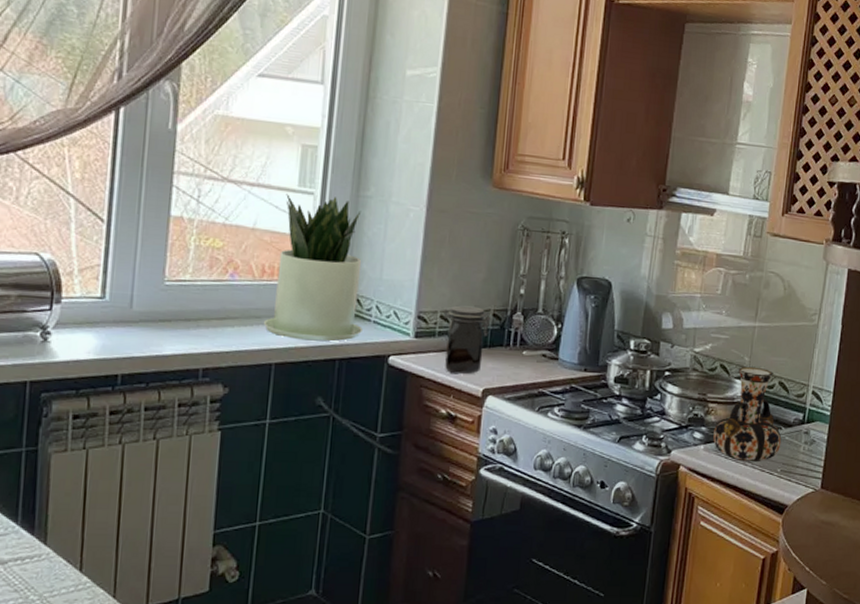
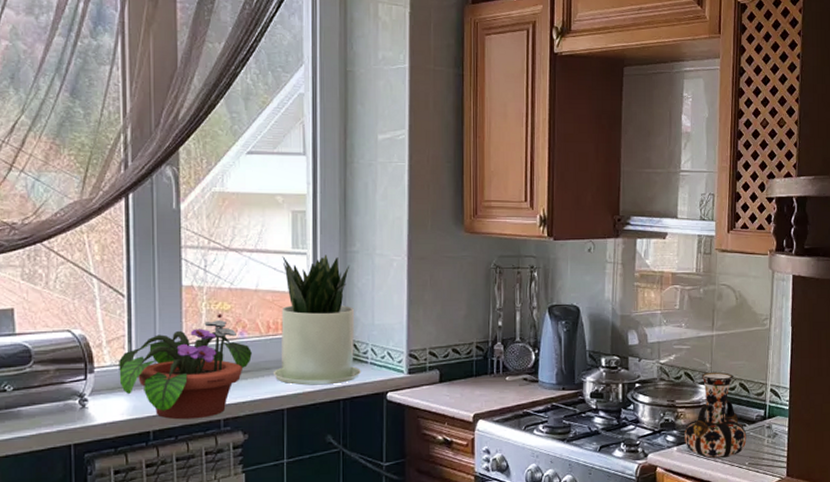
potted flower: none [88,249,242,366] -> present [119,312,252,420]
jar: present [443,305,491,375] -> none [432,341,475,404]

